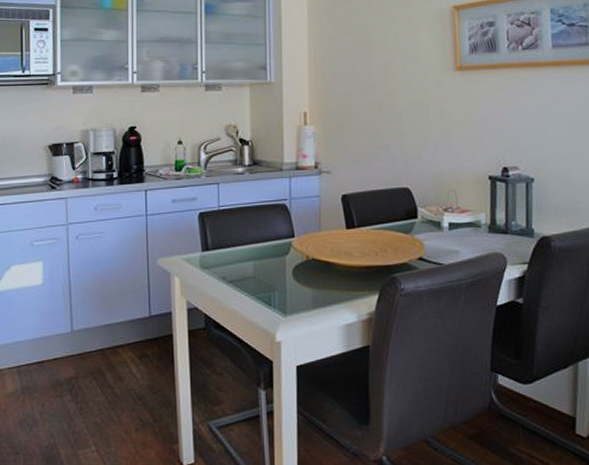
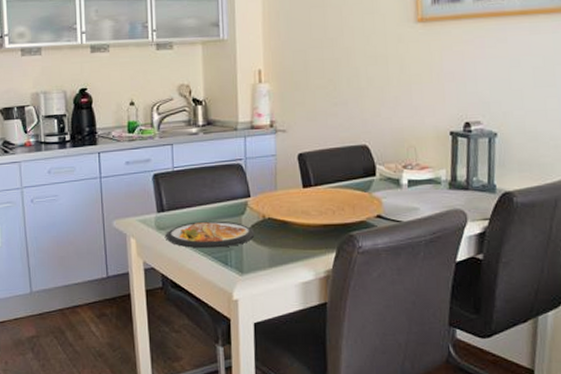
dish: none [210,260,298,289] -> present [165,220,255,249]

